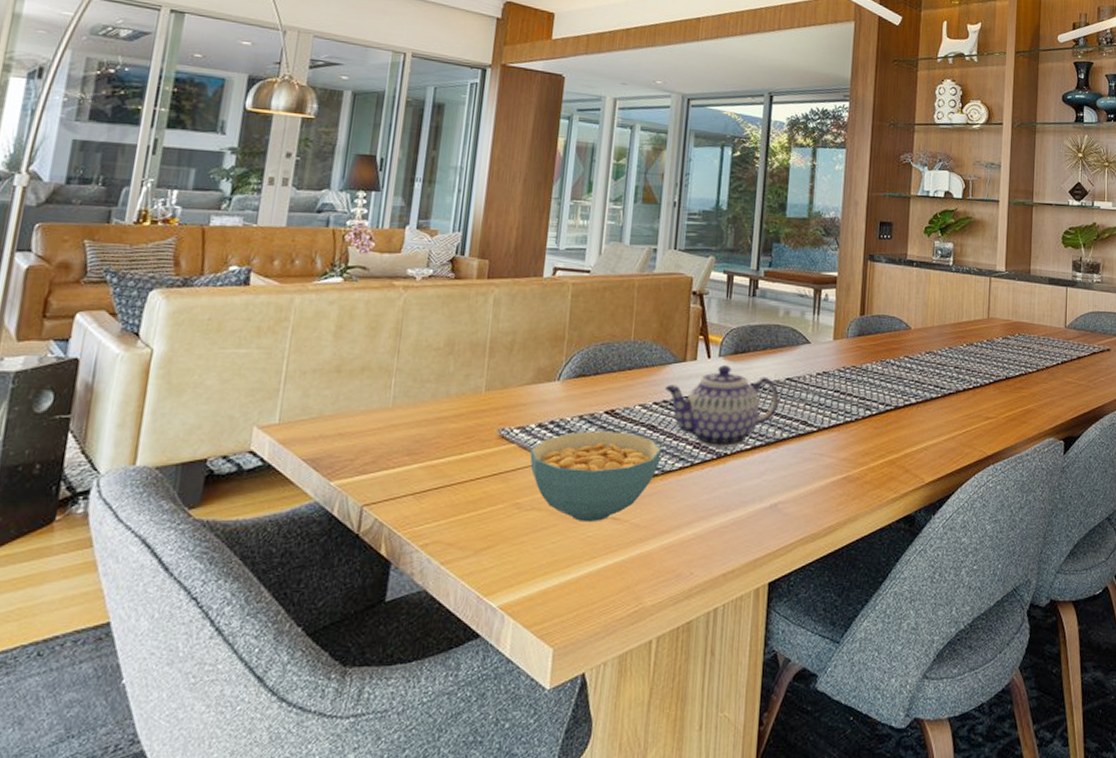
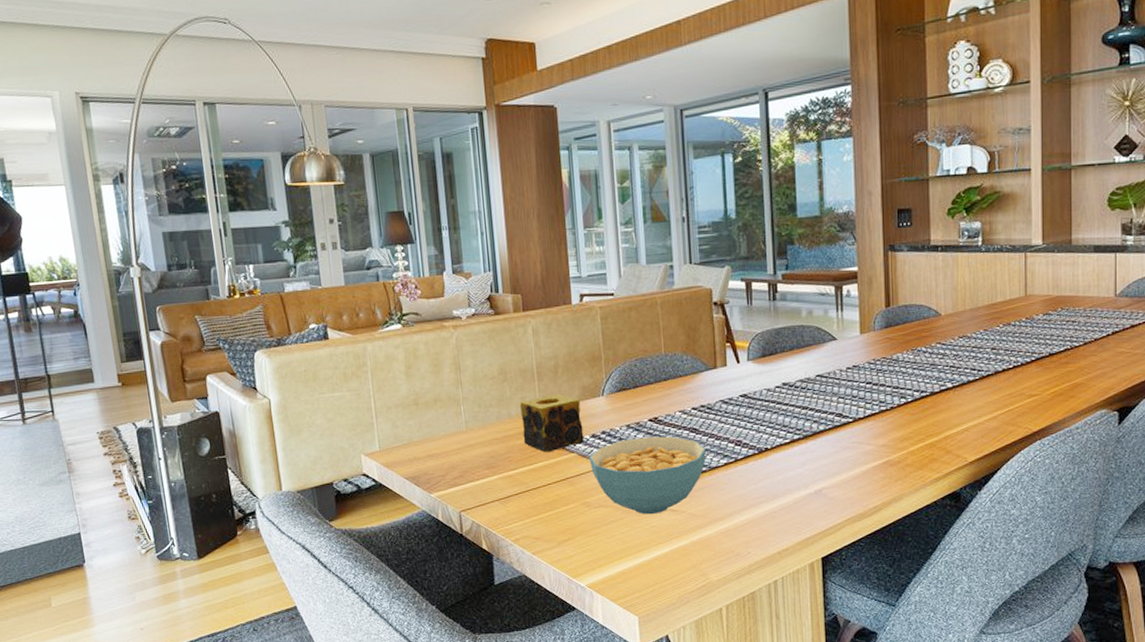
candle: none [458,373,532,441] -> present [520,393,584,453]
teapot: present [665,365,780,449] -> none [701,368,812,444]

